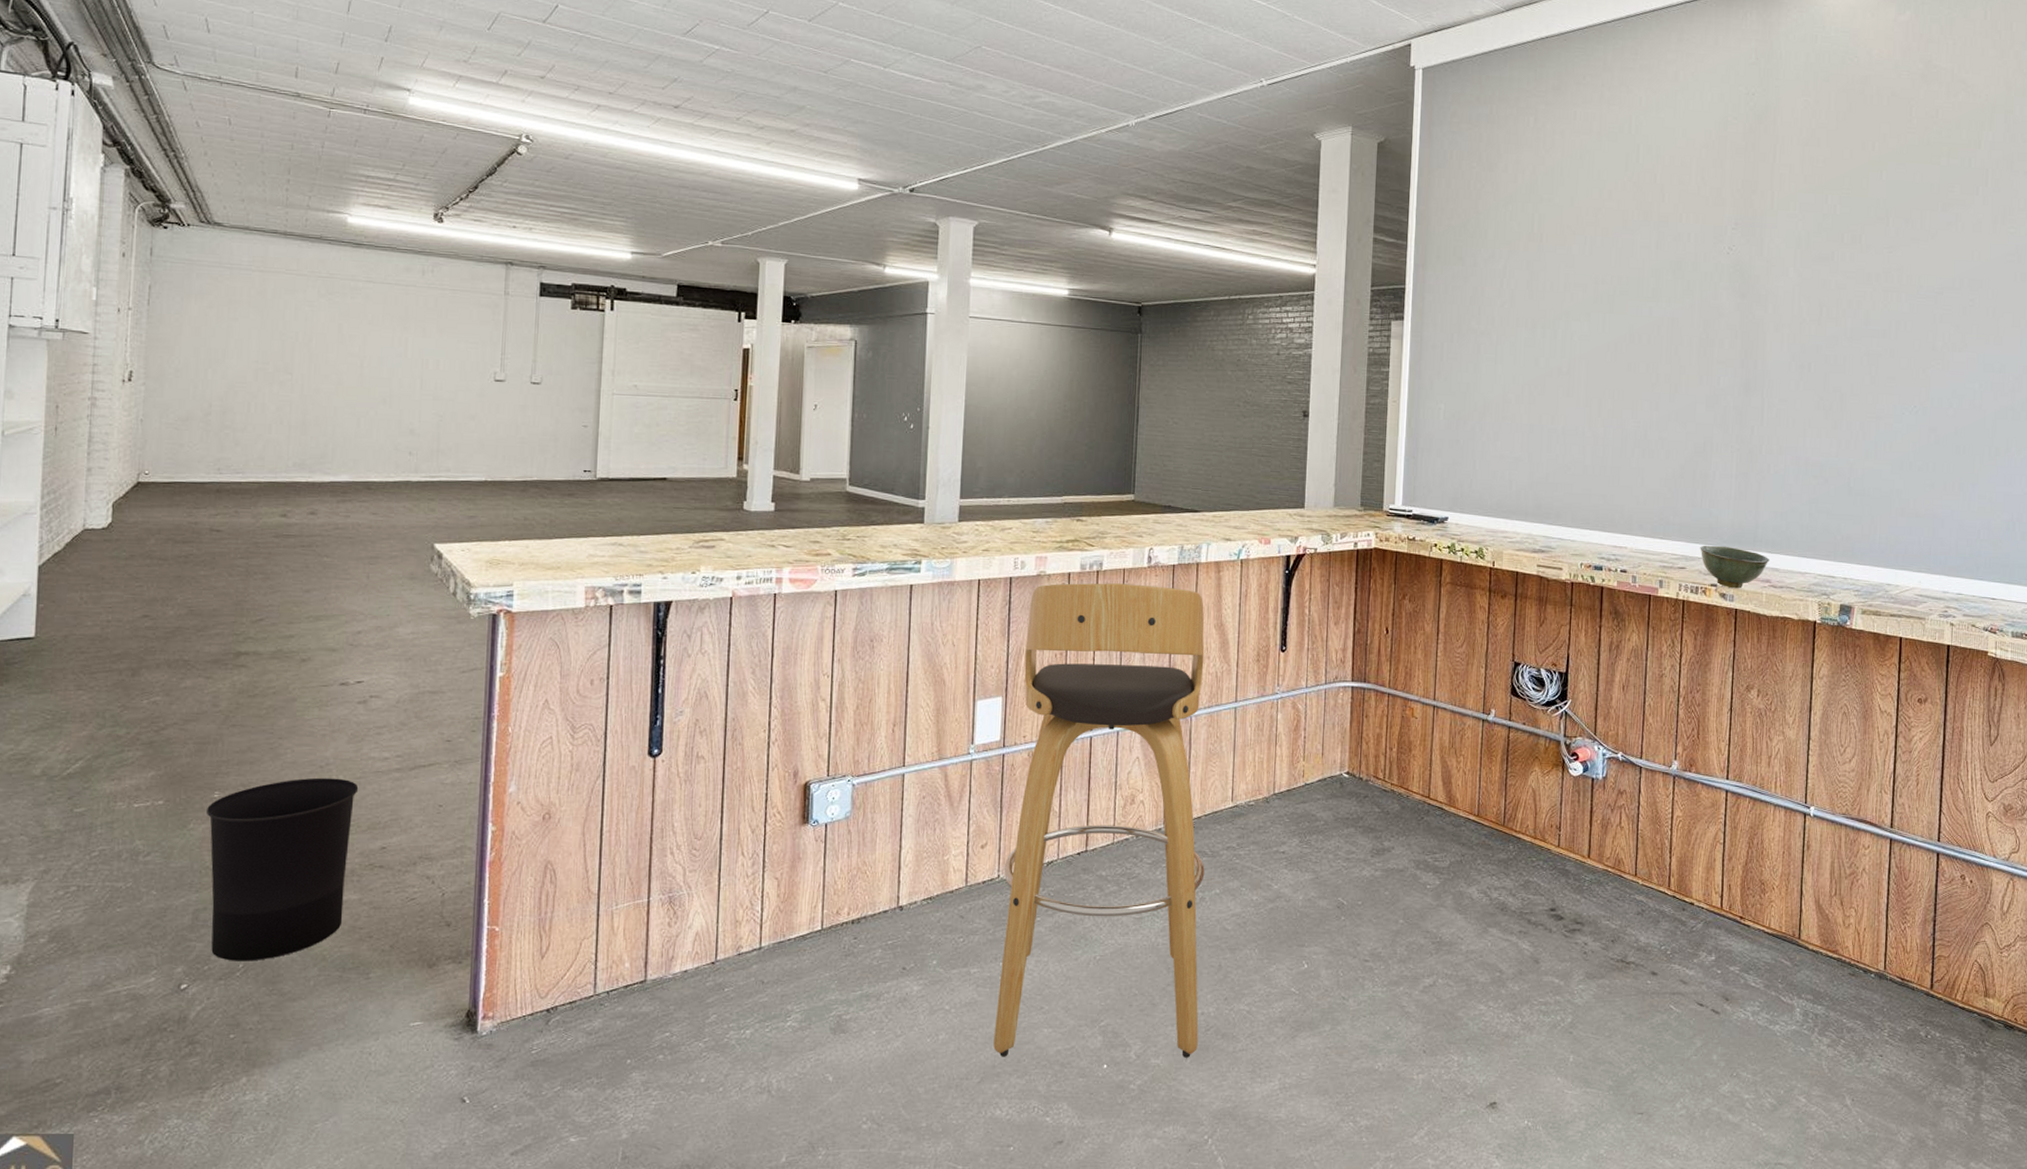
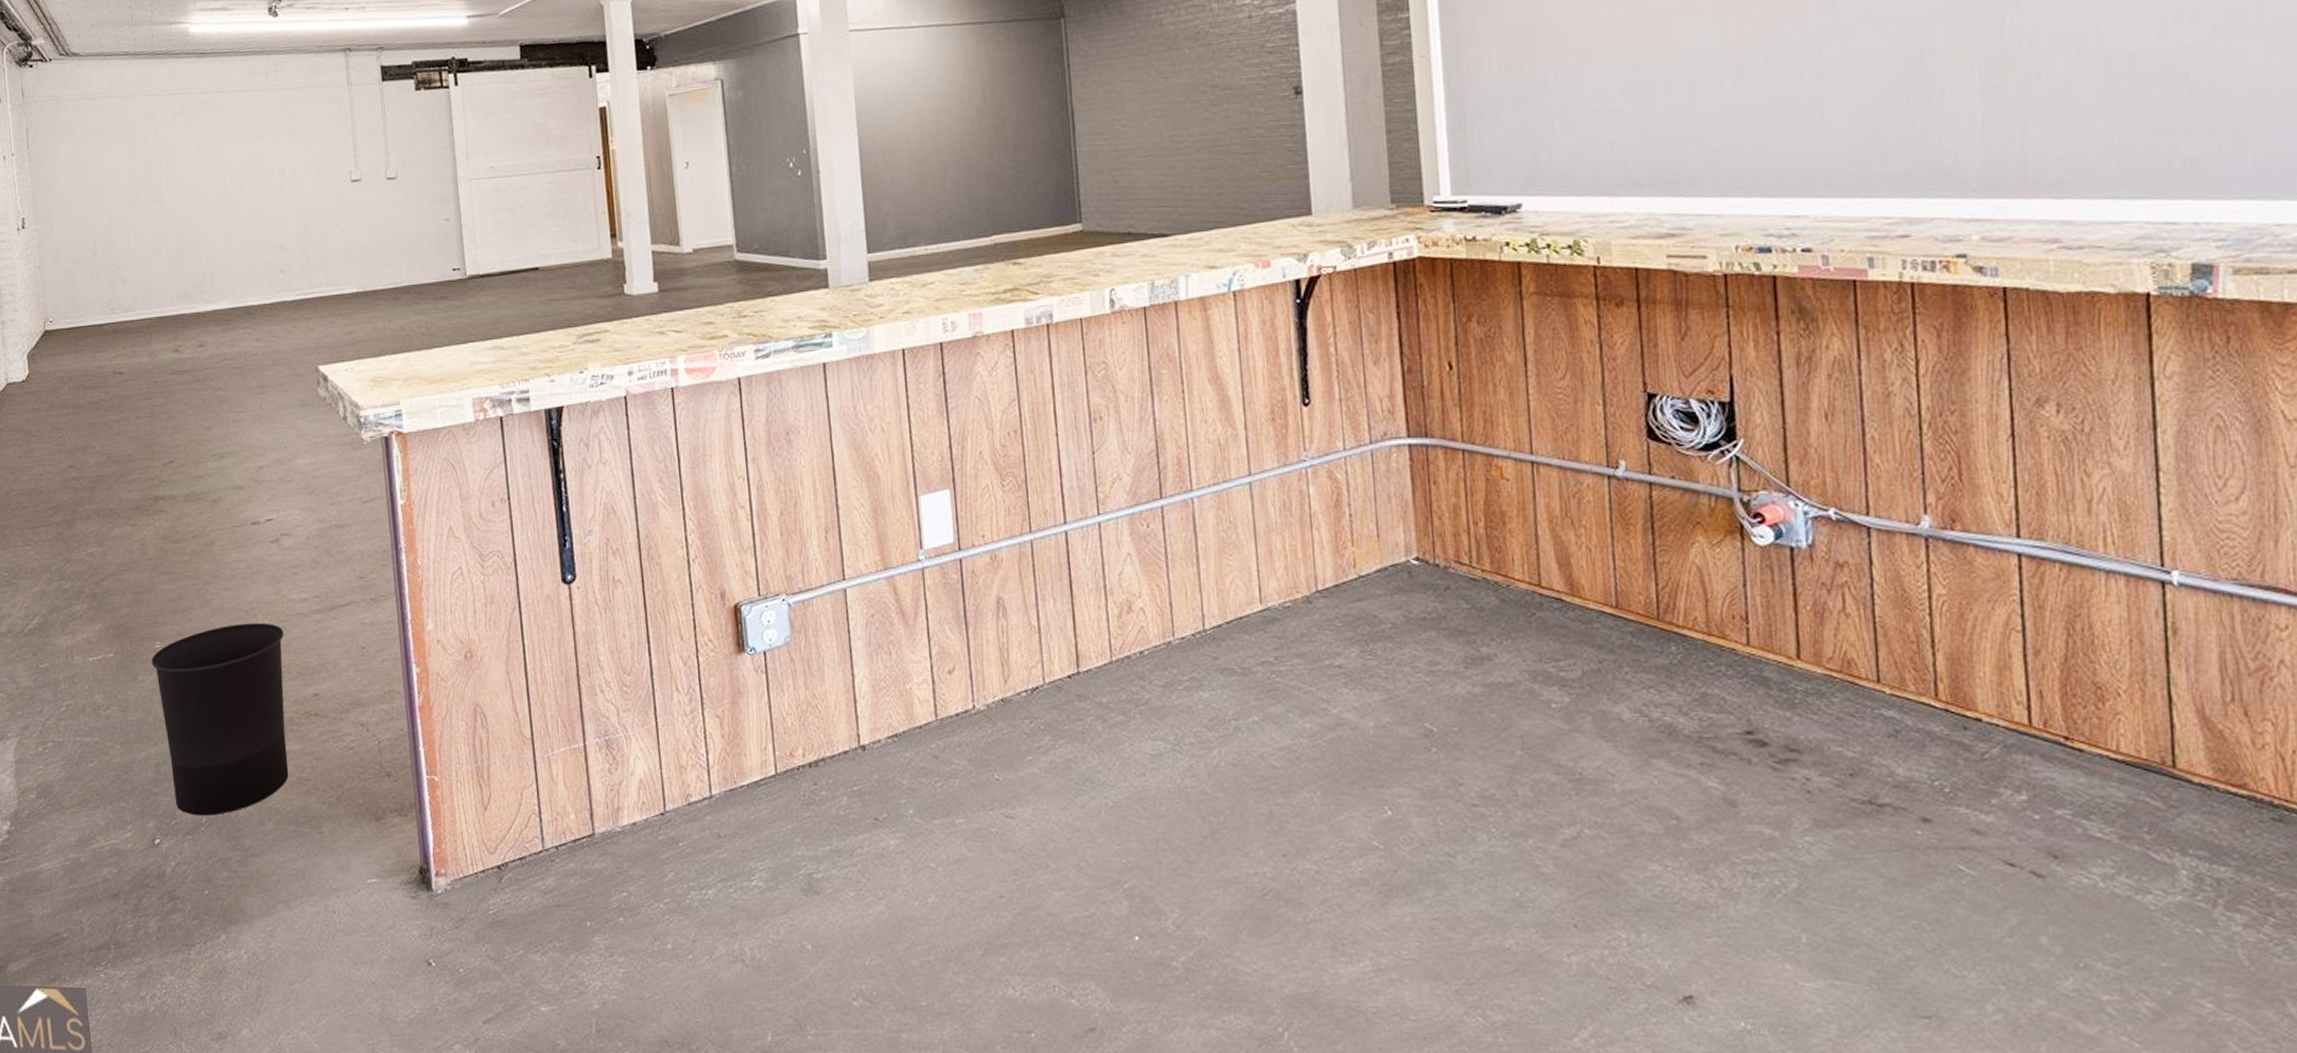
bar stool: present [993,583,1205,1058] -> none [968,335,1255,929]
bowl: present [1700,545,1770,589] -> none [1931,196,2055,258]

